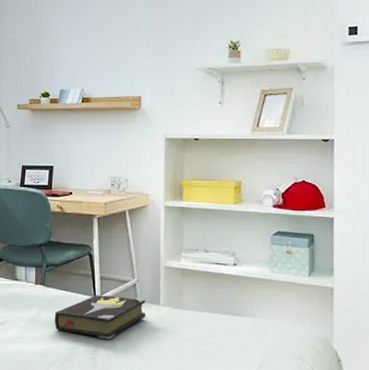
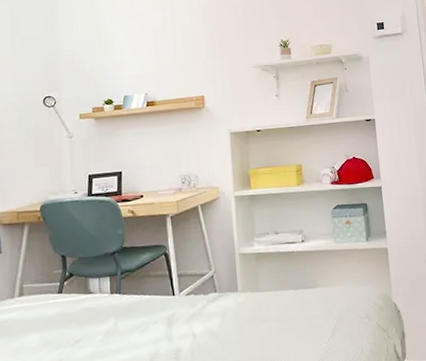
hardback book: present [54,295,146,340] -> none [133,287,226,337]

